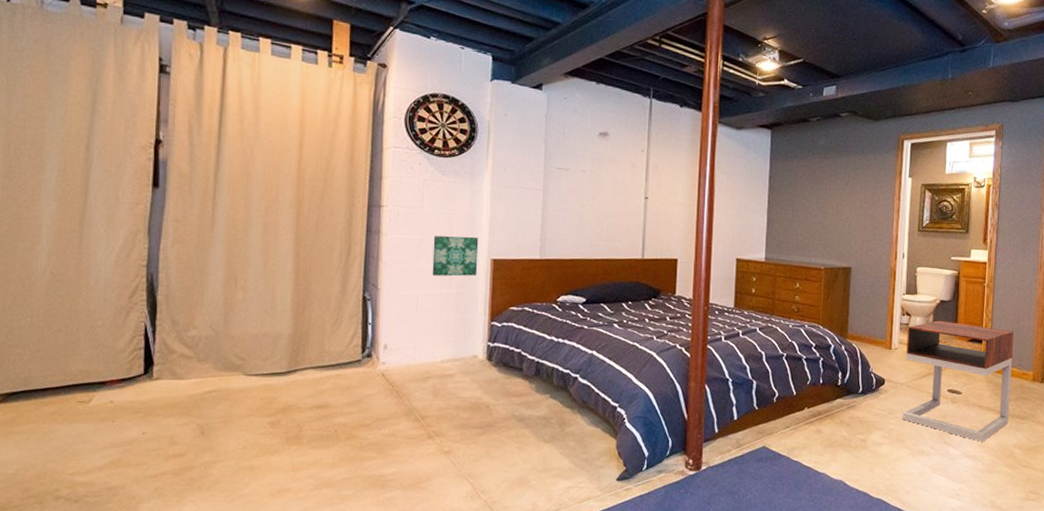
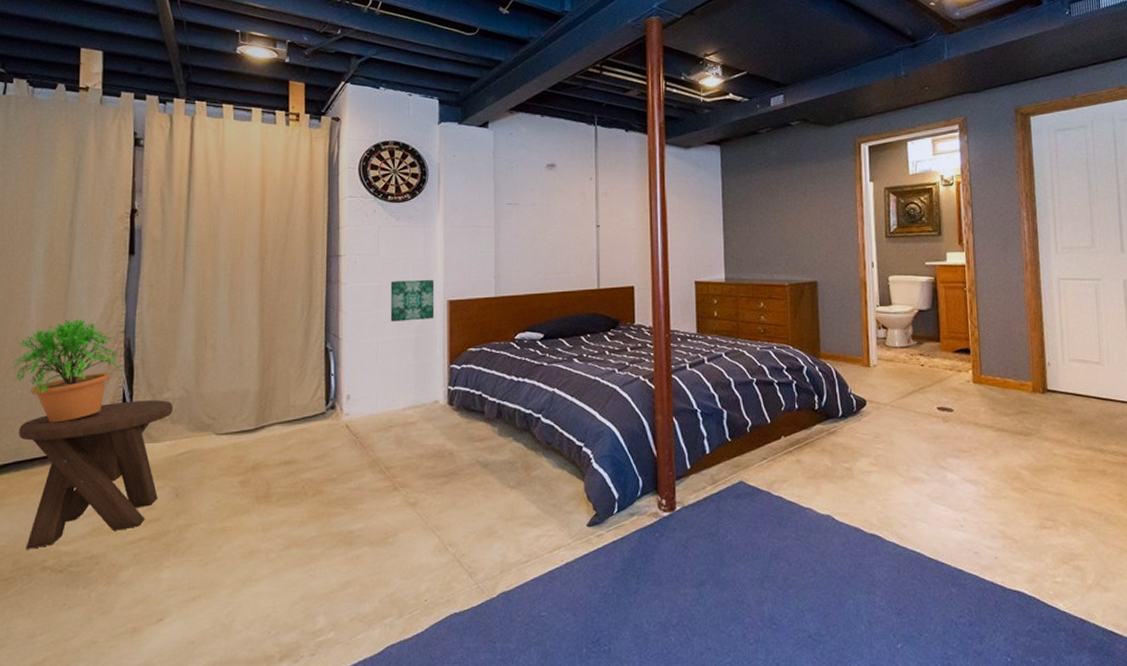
potted plant: none [19,248,143,354] -> present [11,318,121,423]
music stool: none [28,336,200,478] -> present [19,400,173,549]
nightstand: present [903,320,1014,442] -> none [885,331,1011,464]

